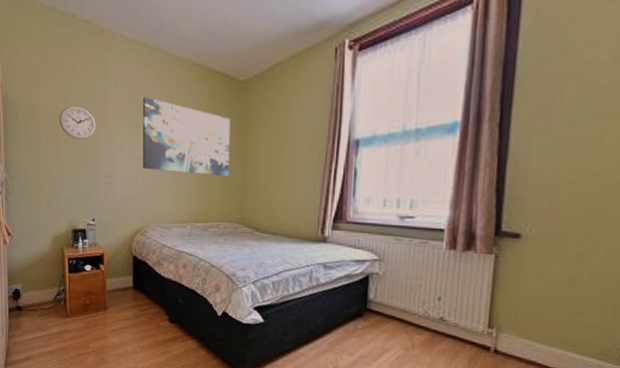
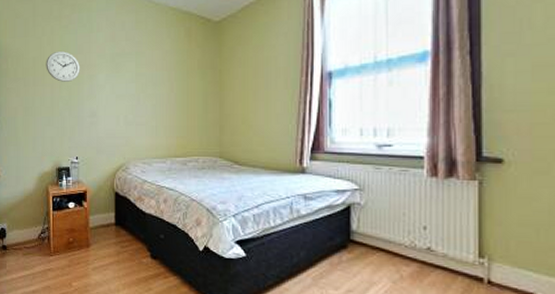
wall art: present [143,97,231,176] -> none [124,40,207,112]

